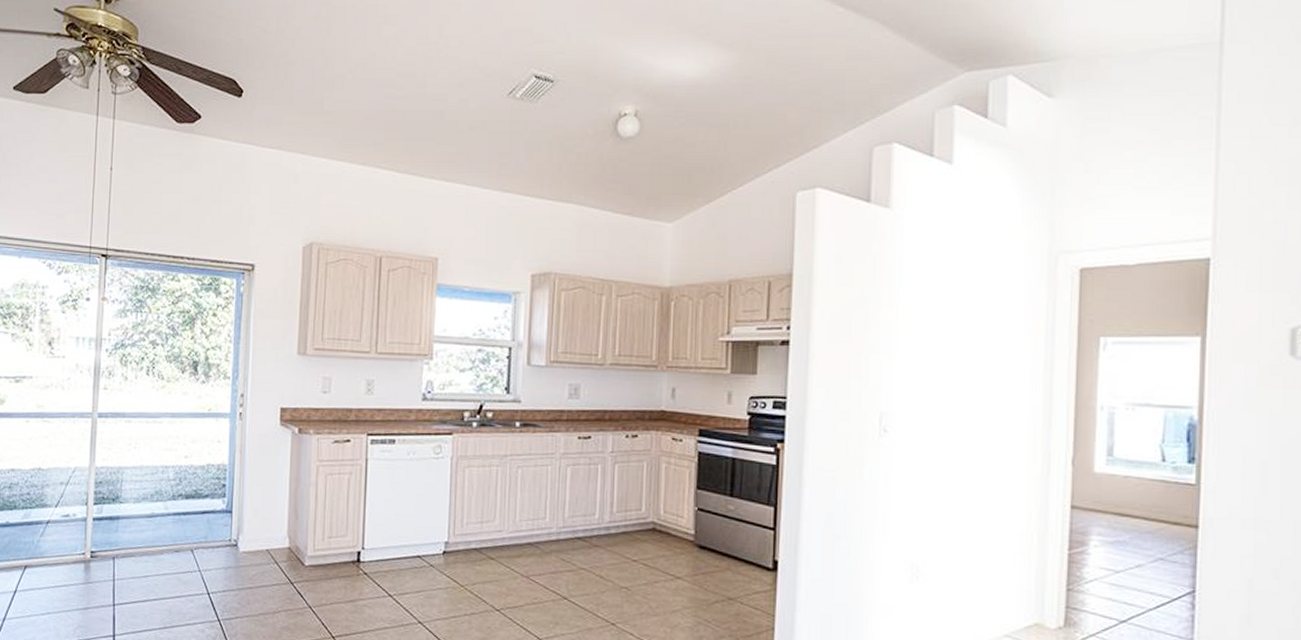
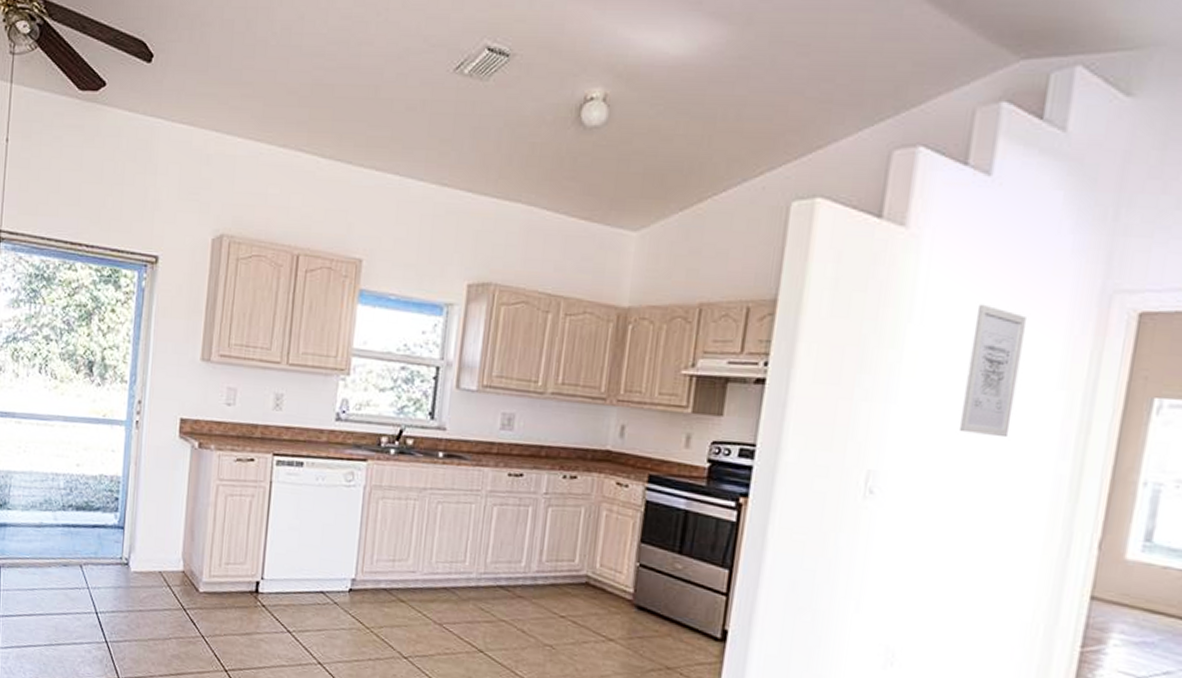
wall art: none [951,268,993,376] -> present [960,304,1026,436]

